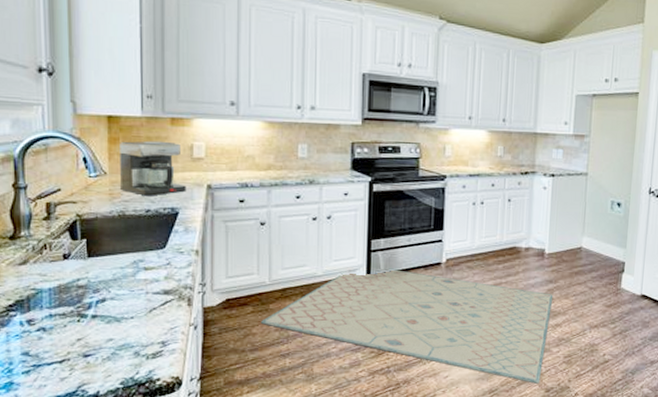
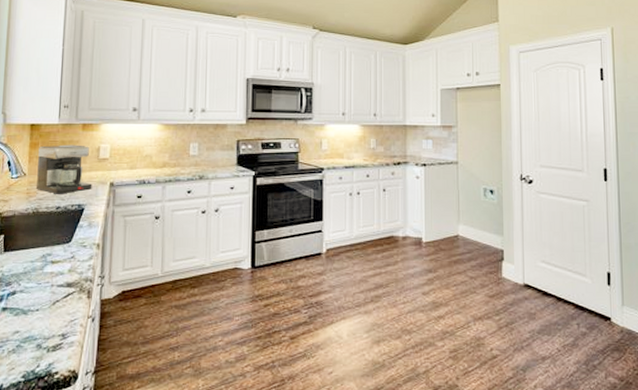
rug: present [260,268,553,385] -> none [152,259,434,383]

